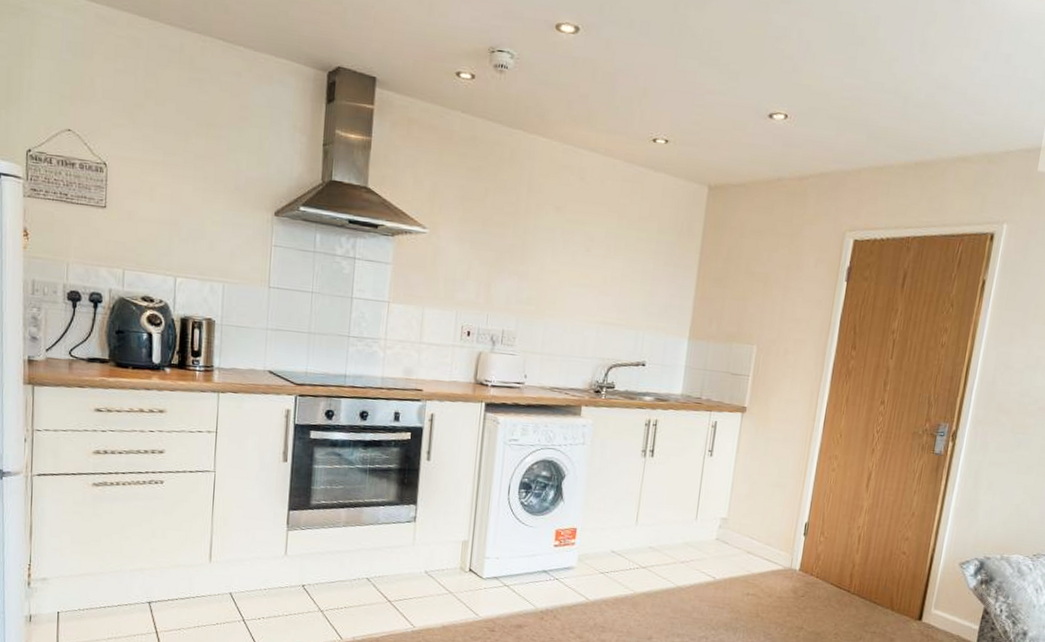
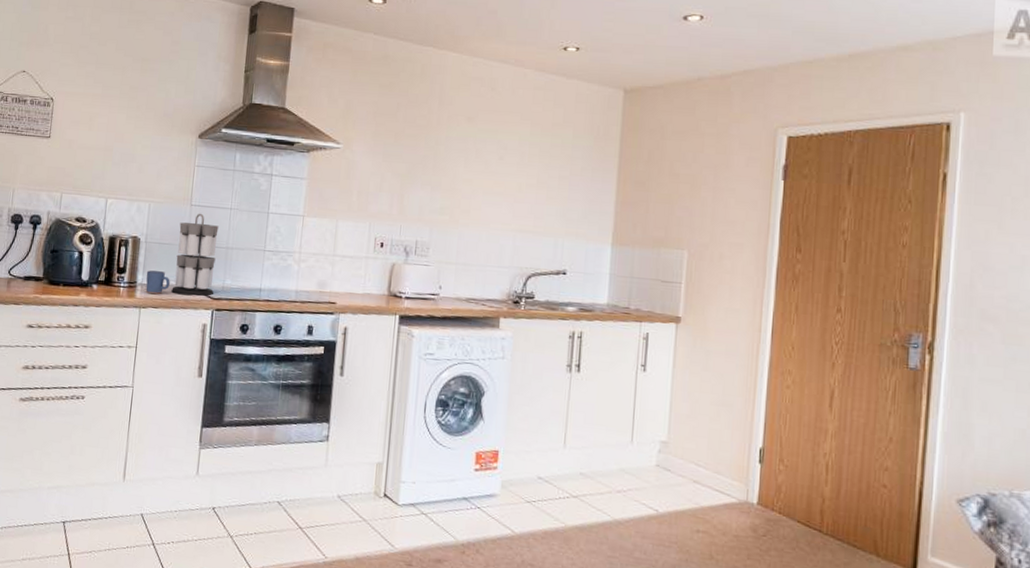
mug: none [223,354,250,379] -> present [145,270,170,295]
spice rack: none [251,295,300,382] -> present [171,213,219,296]

